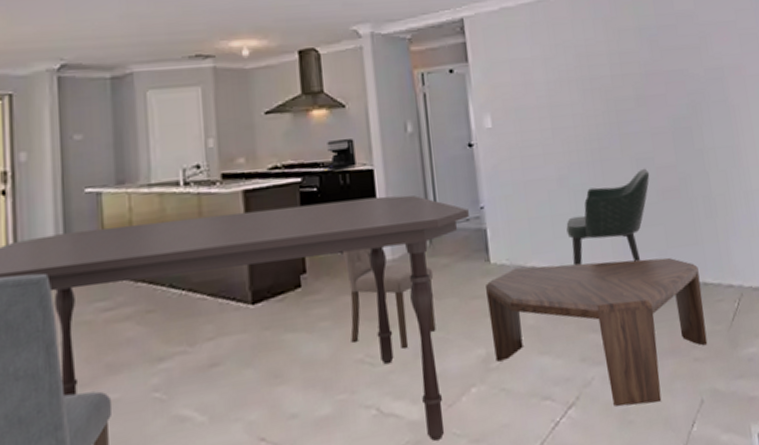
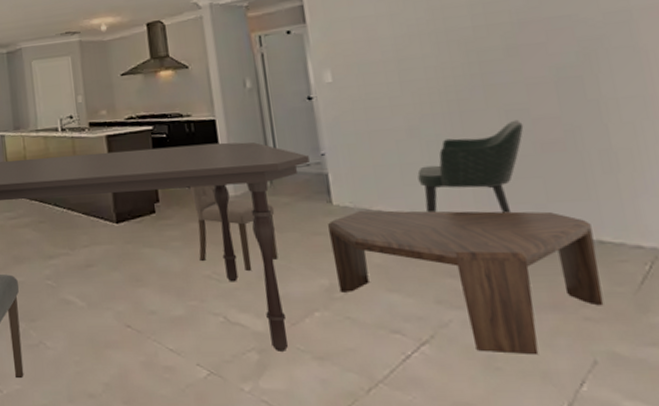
coffee maker: present [324,139,367,171] -> none [172,94,210,121]

